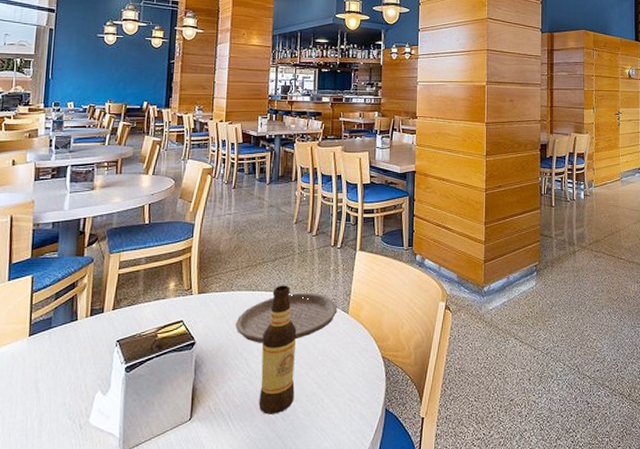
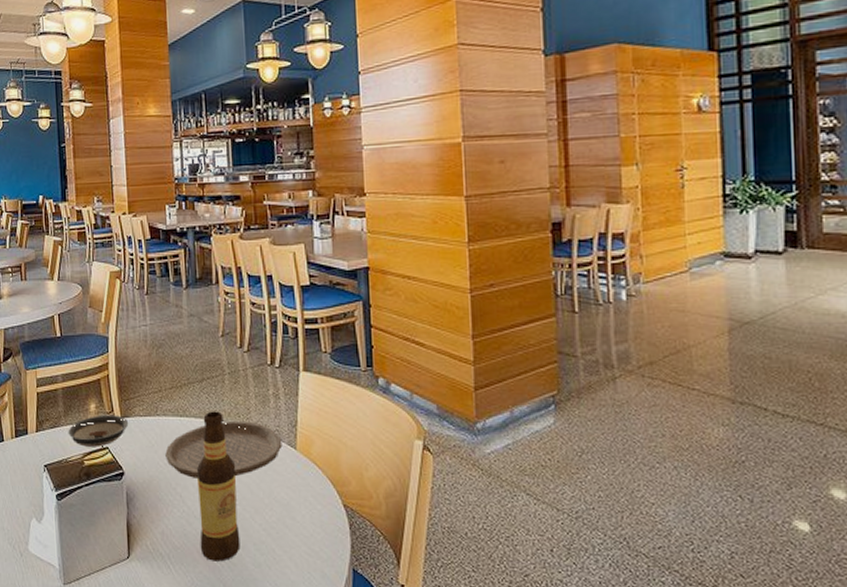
saucer: none [145,291,205,321] -> present [68,414,129,447]

